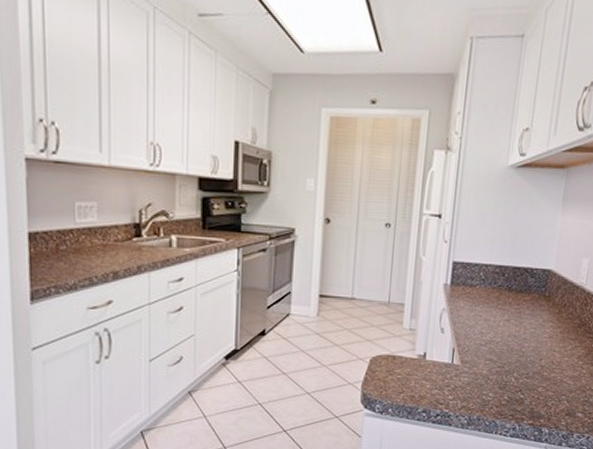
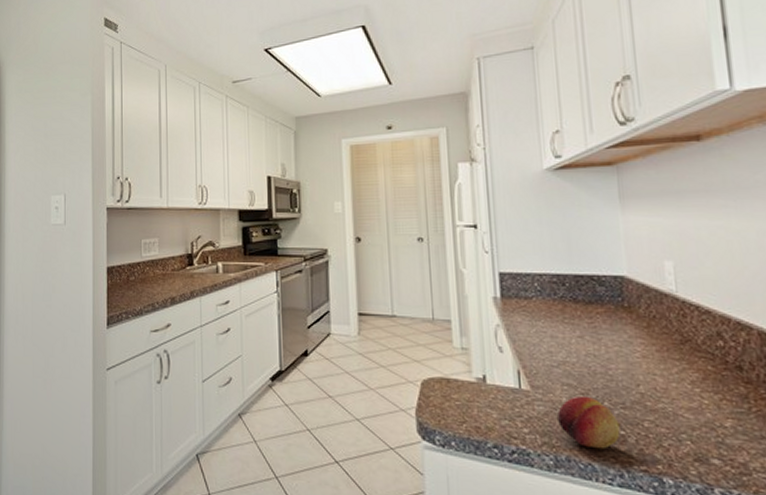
fruit: none [476,368,521,410] -> present [557,395,620,449]

